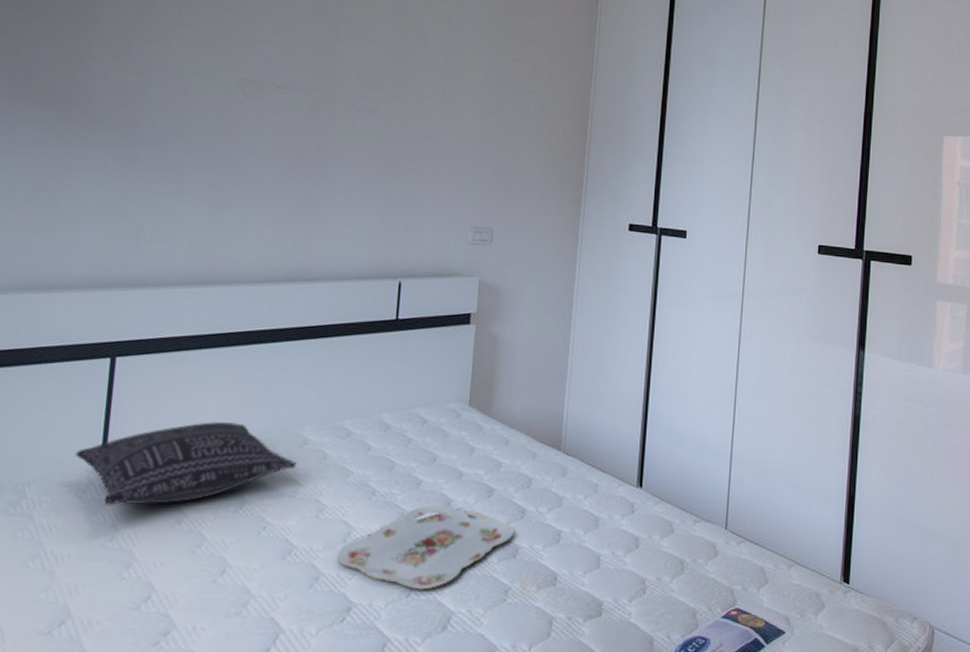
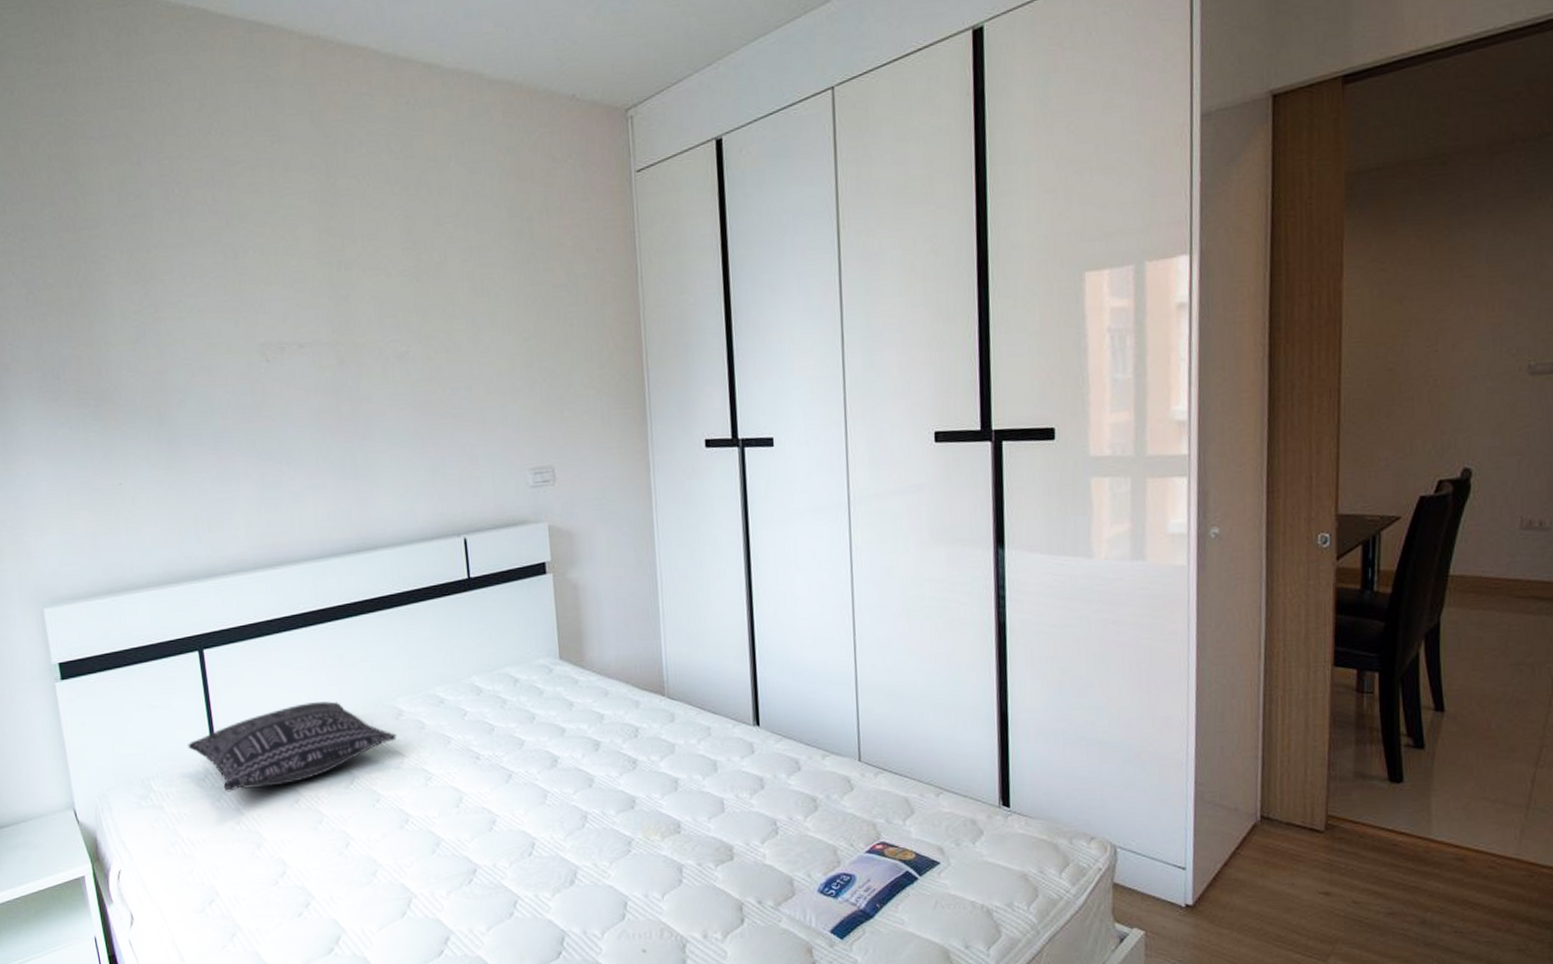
serving tray: present [336,506,514,590] -> none [452,763,628,848]

